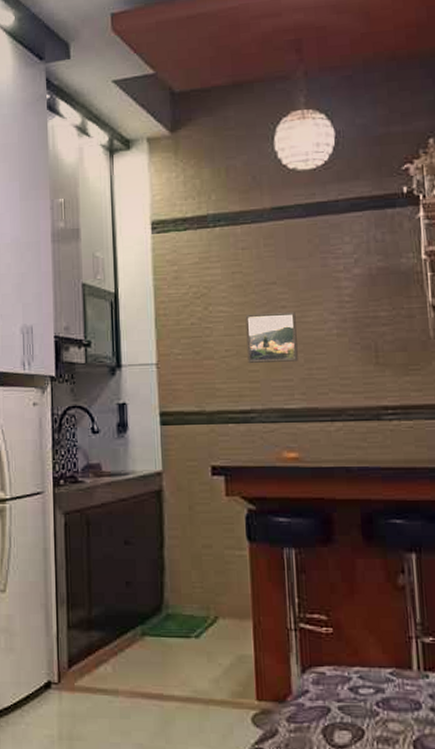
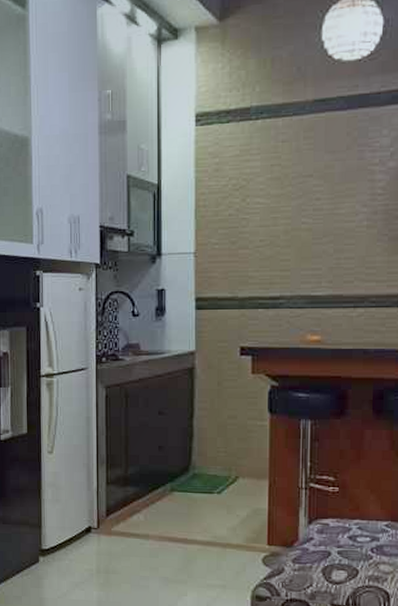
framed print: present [245,312,298,363] -> none [280,204,329,253]

